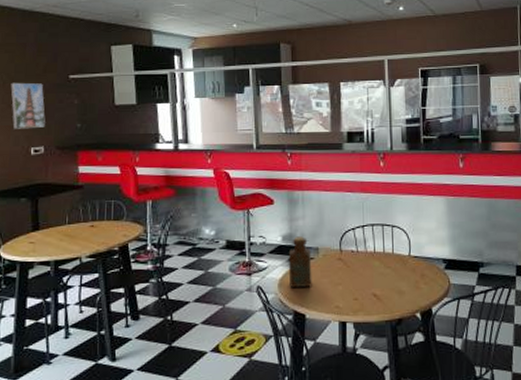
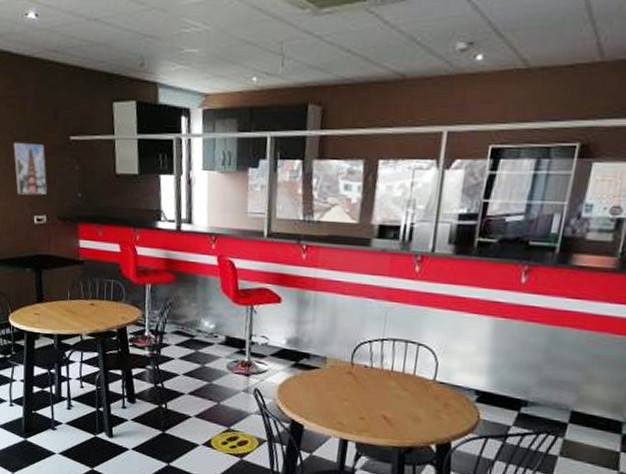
bottle: present [288,235,312,289] -> none [290,340,317,398]

